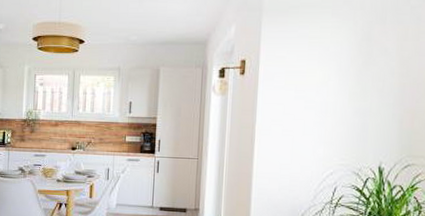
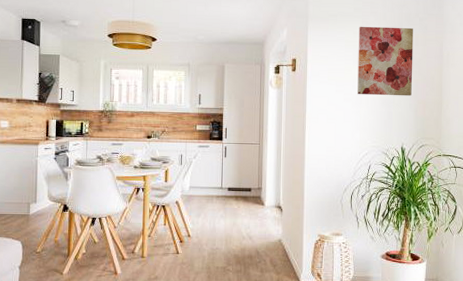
wall art: none [322,18,402,104] -> present [357,26,414,96]

